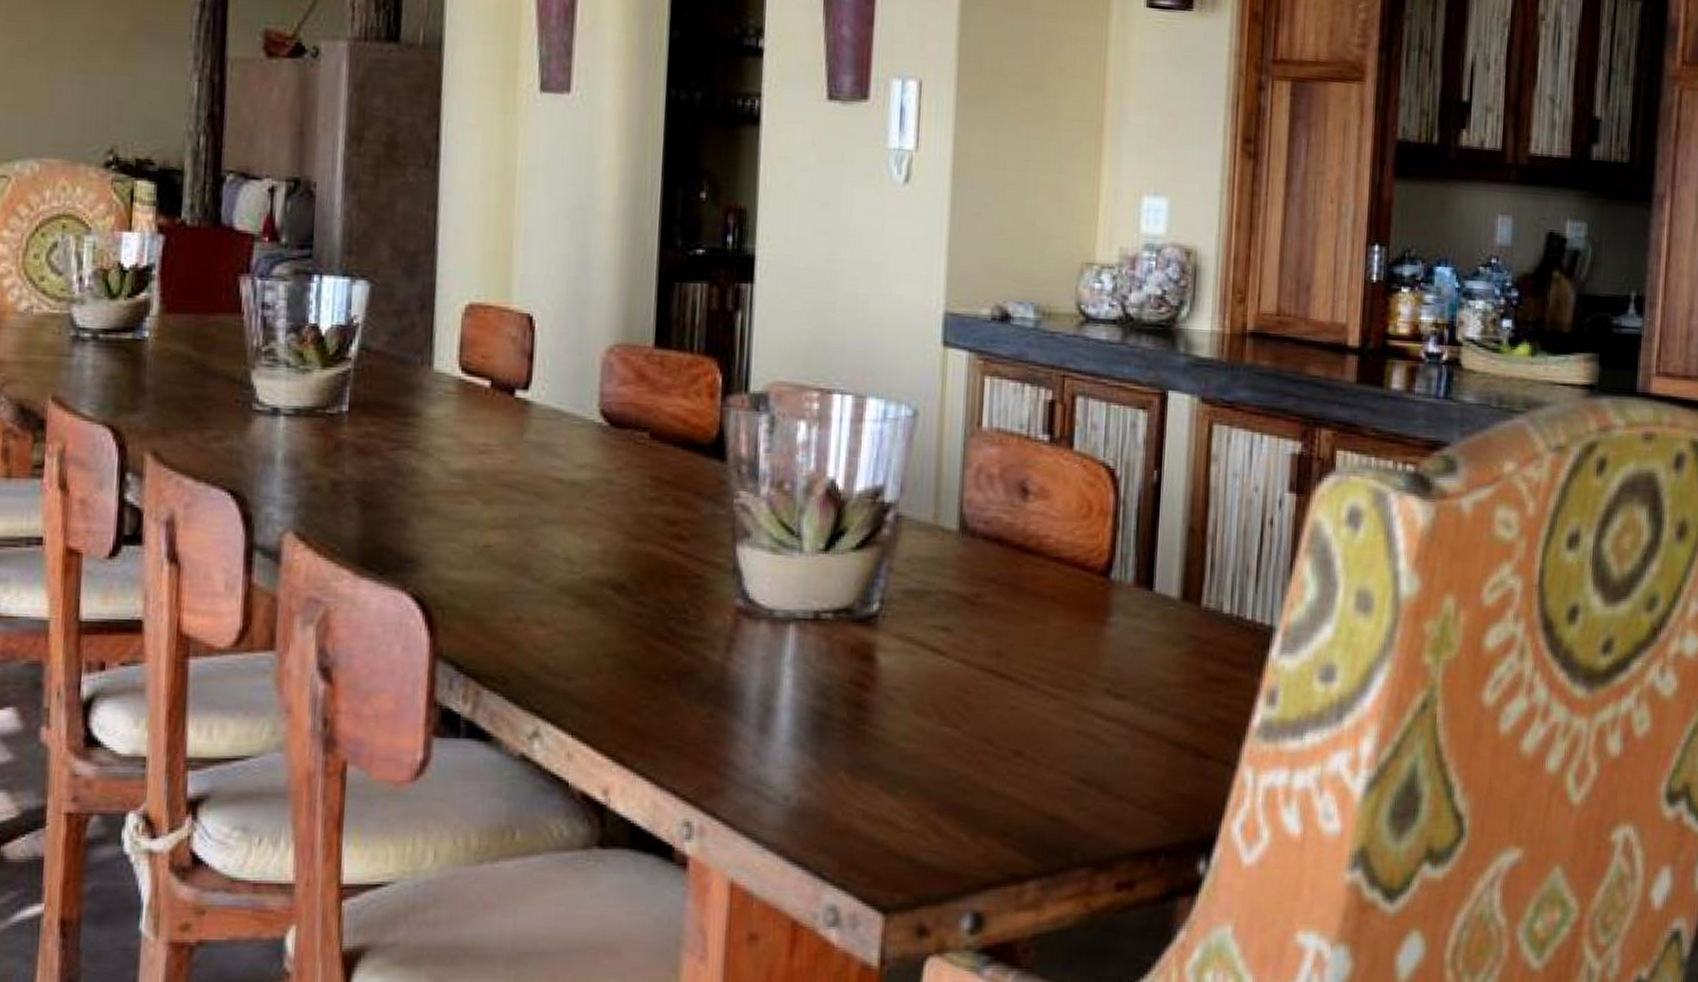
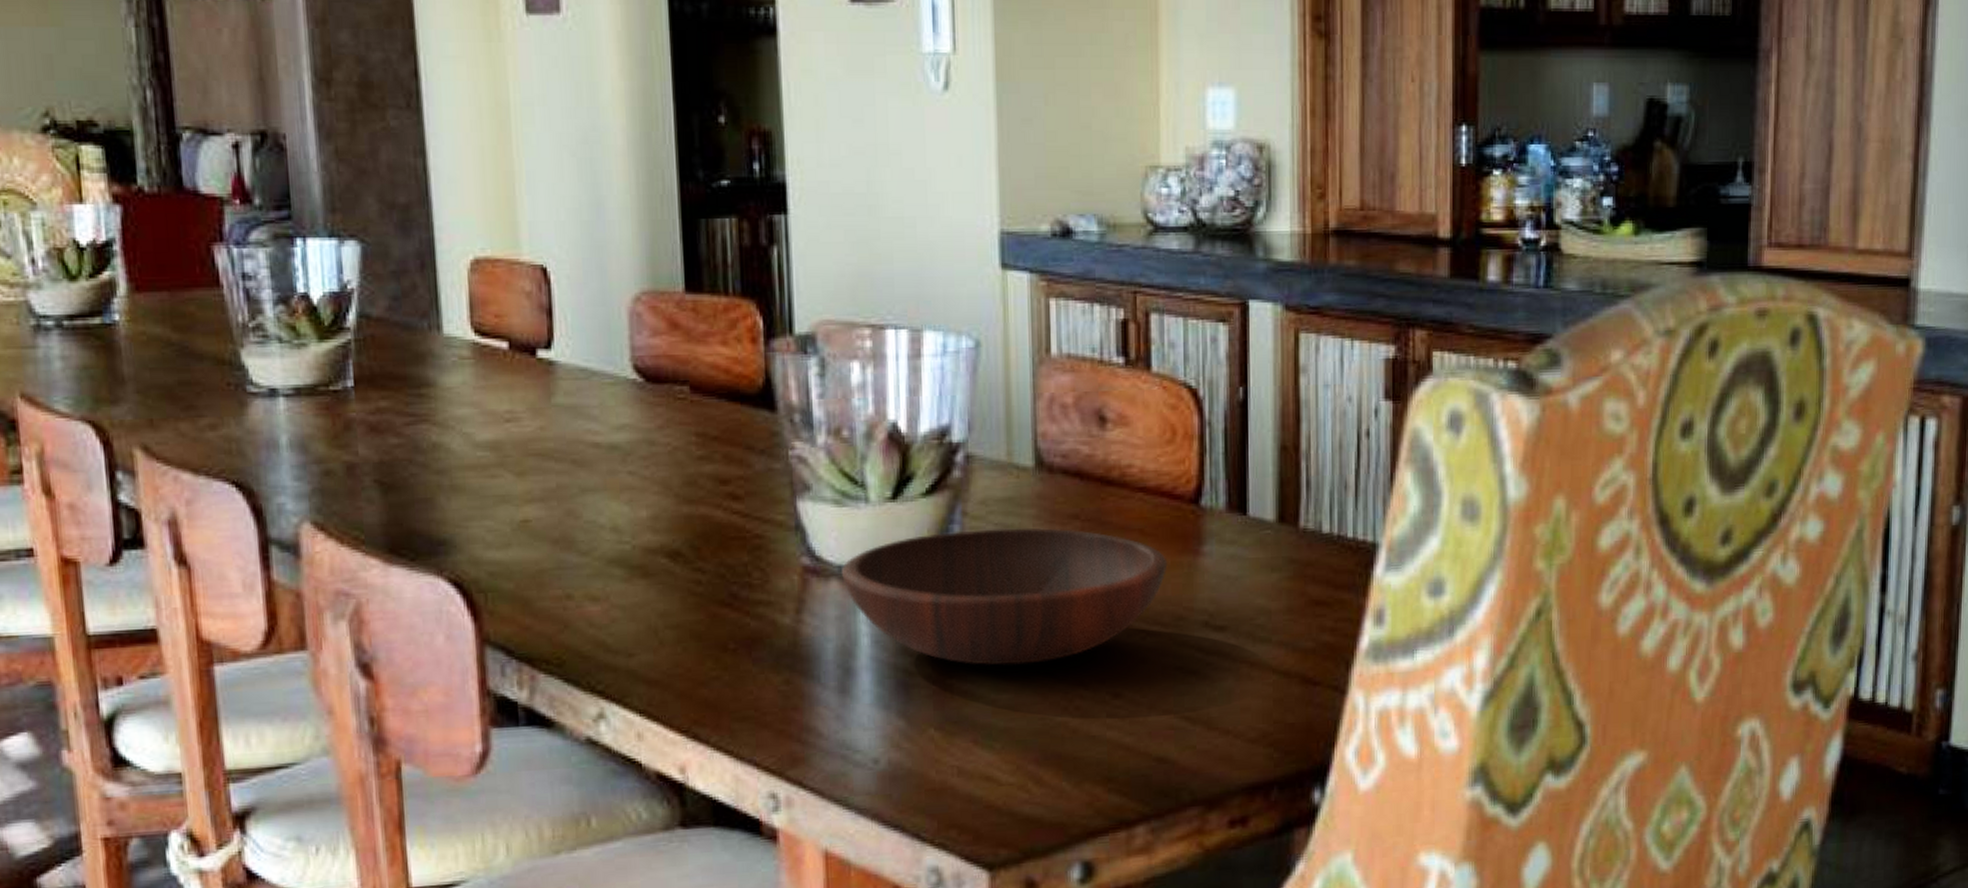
wooden bowl: none [772,585,1076,717] -> present [842,528,1168,666]

